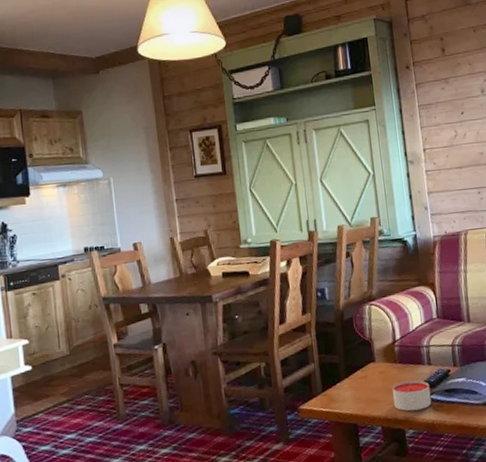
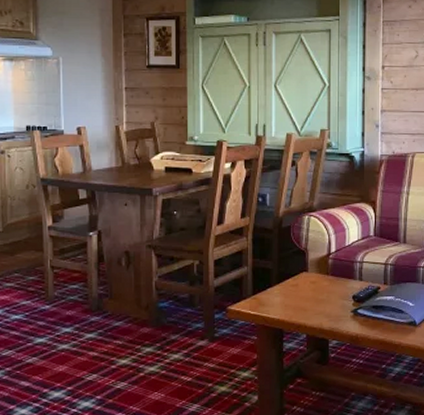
candle: present [392,380,432,412] -> none [322,293,358,323]

